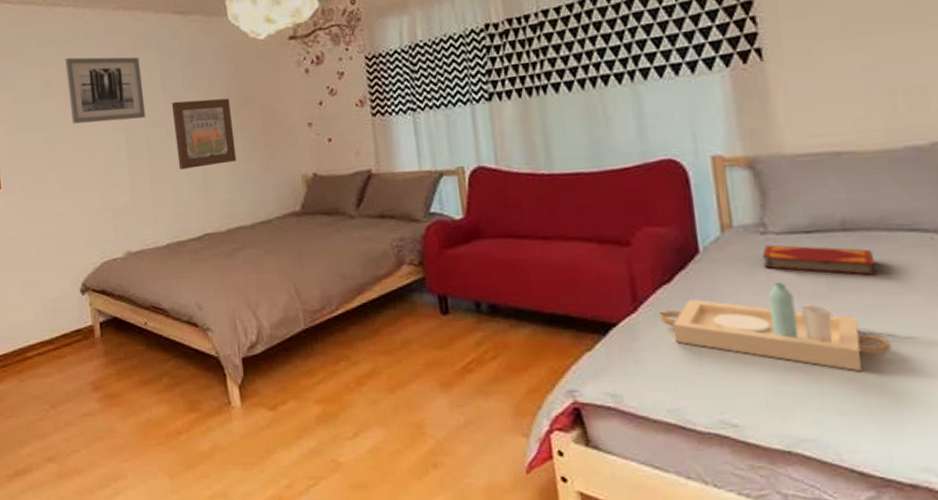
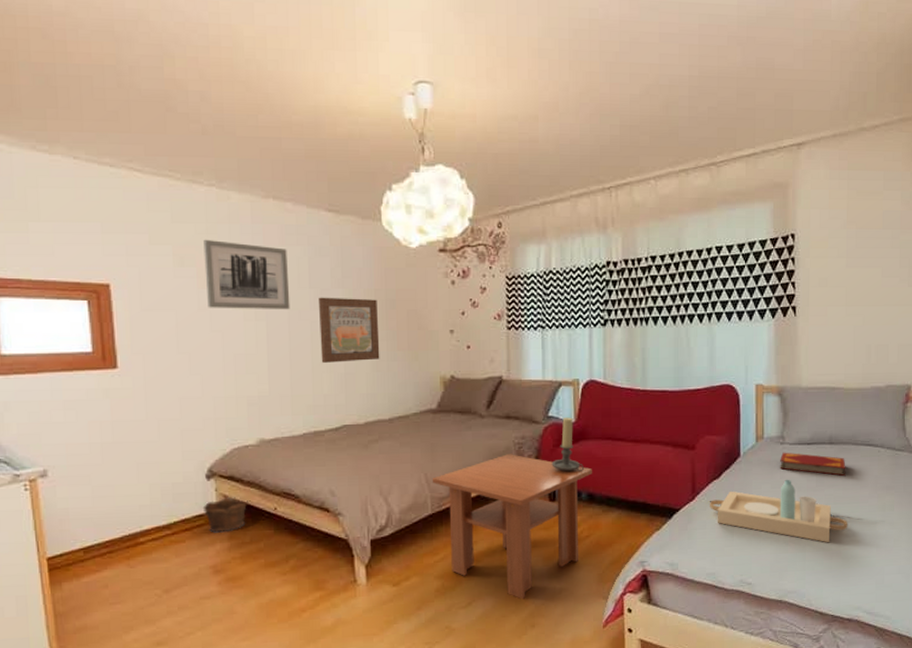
clay pot: none [79,312,120,348] -> present [202,497,248,533]
coffee table: none [301,259,492,432] -> present [432,454,592,600]
candle holder: none [439,213,481,279] -> present [551,417,584,472]

